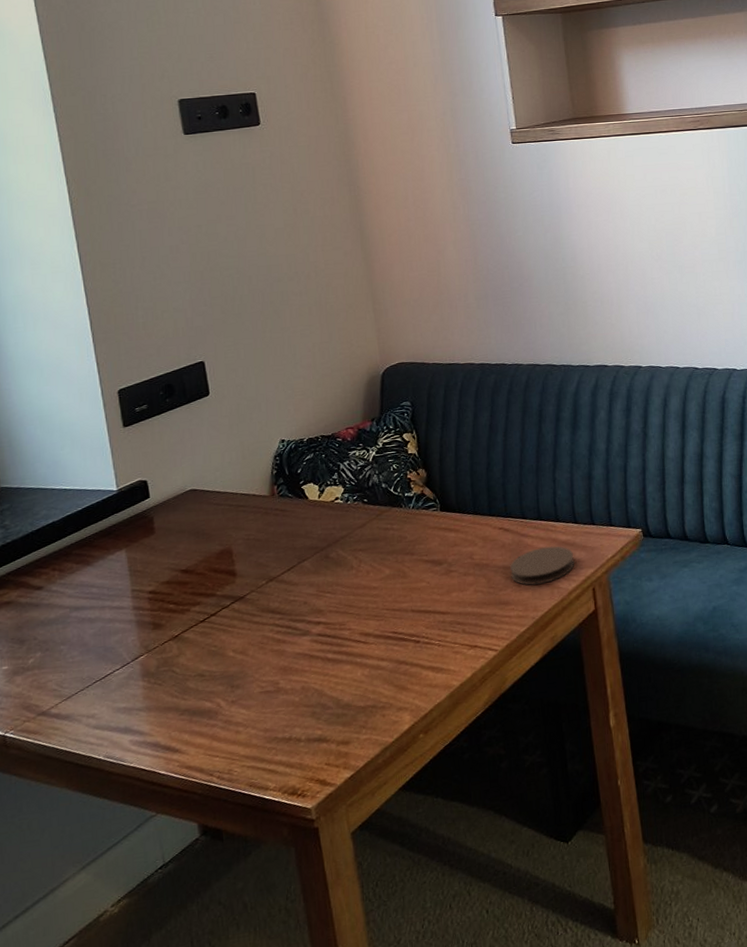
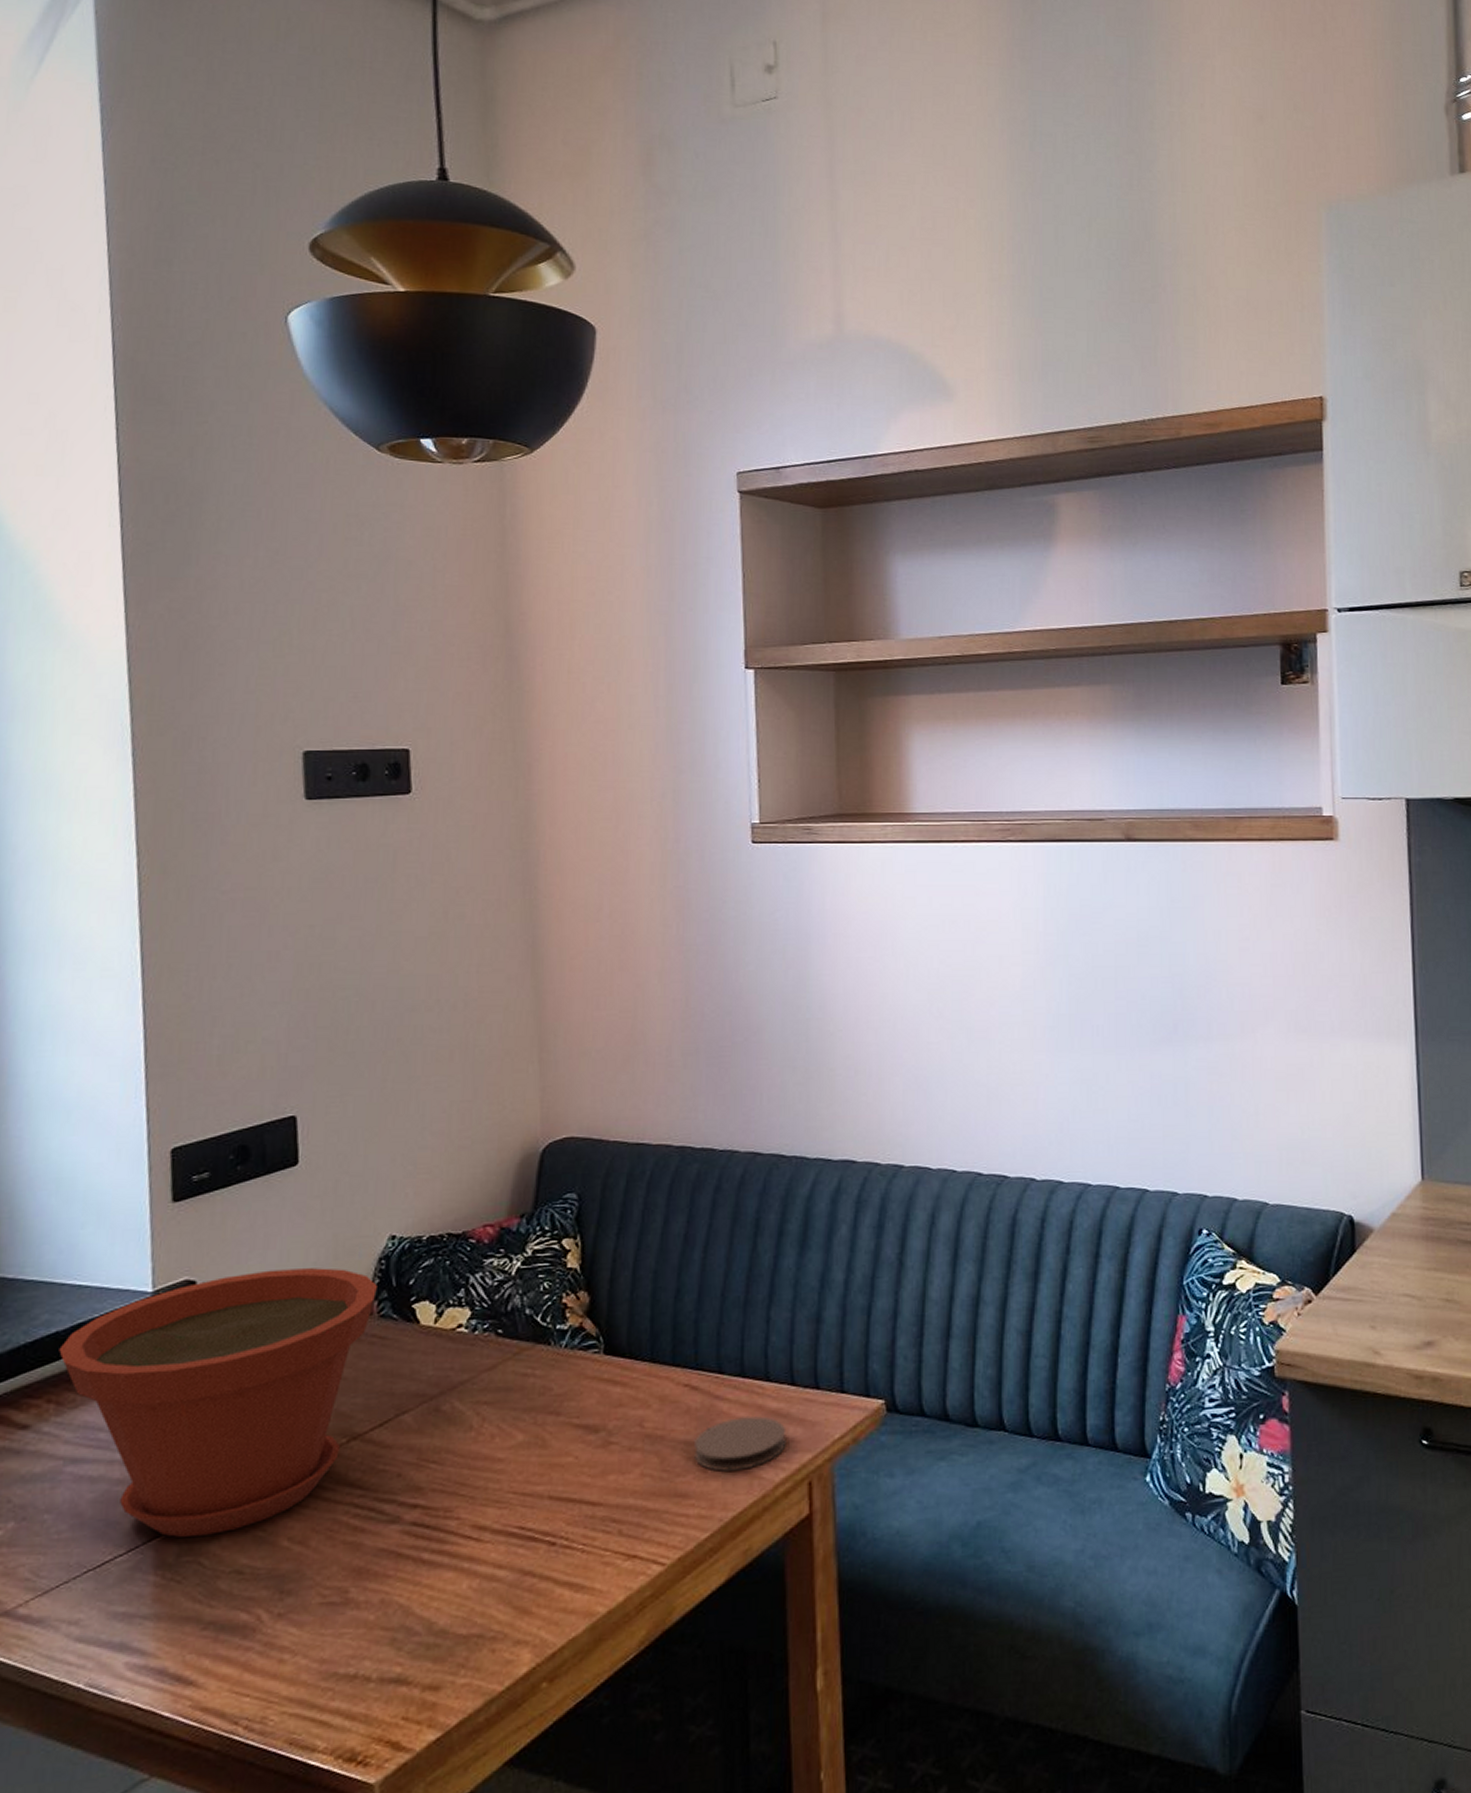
plant pot: none [56,465,275,655] -> present [59,1268,377,1537]

